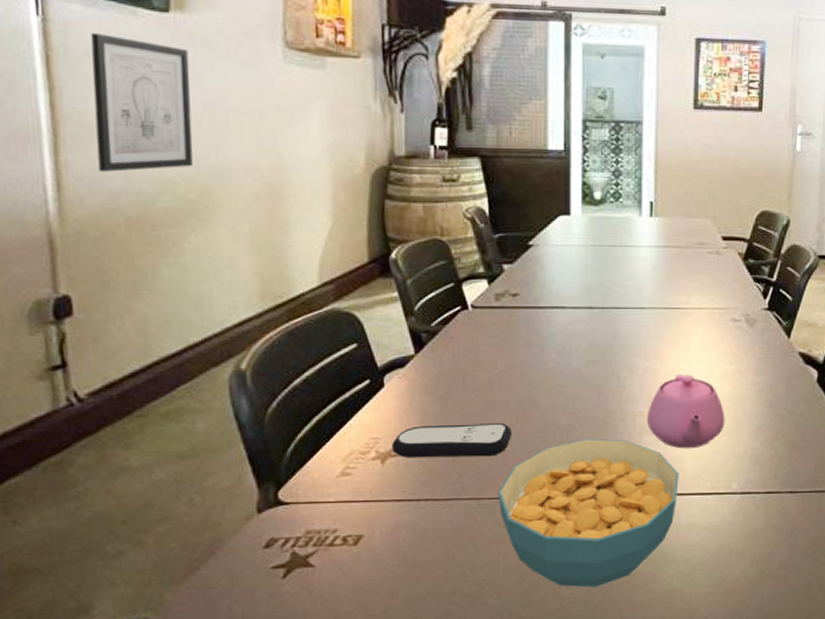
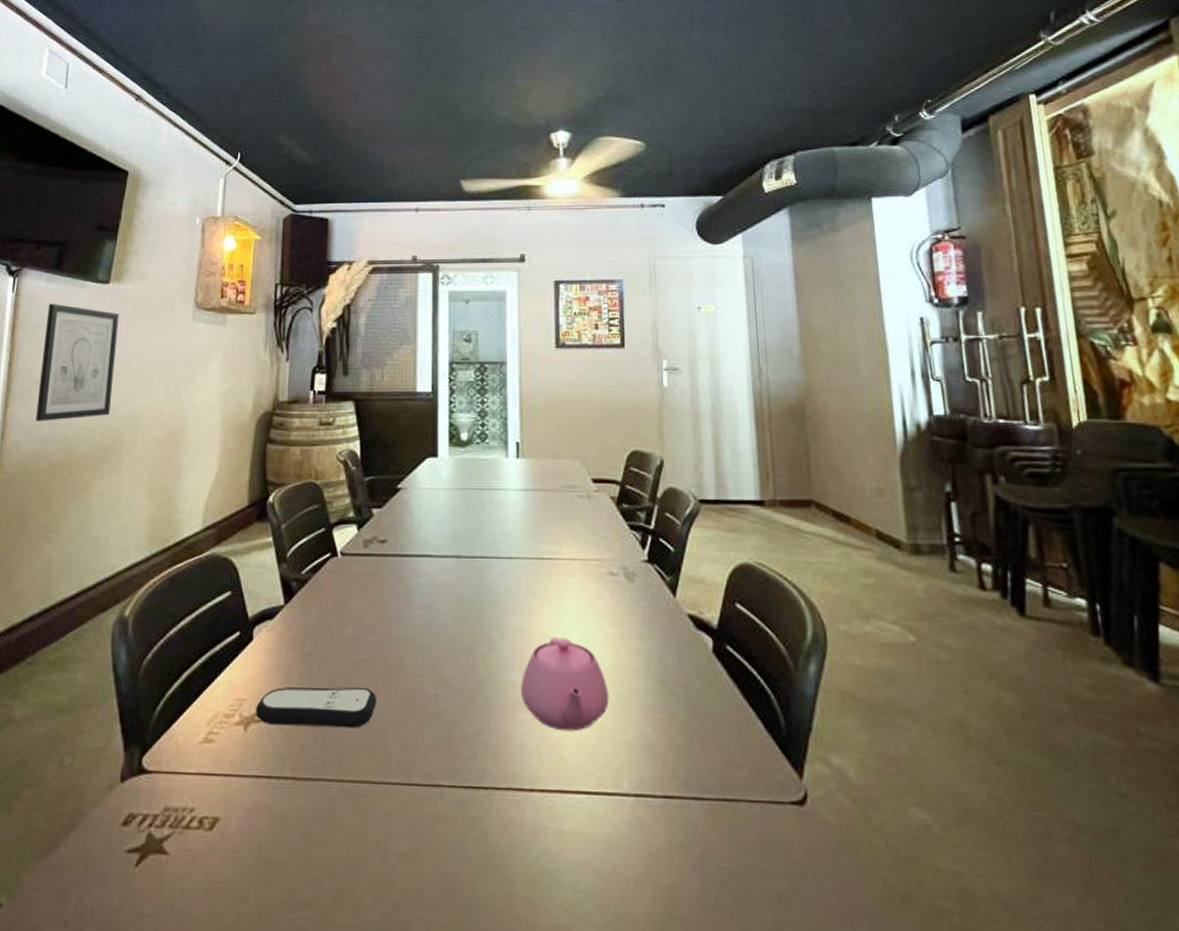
cereal bowl: present [498,439,679,588] -> none [360,712,560,913]

